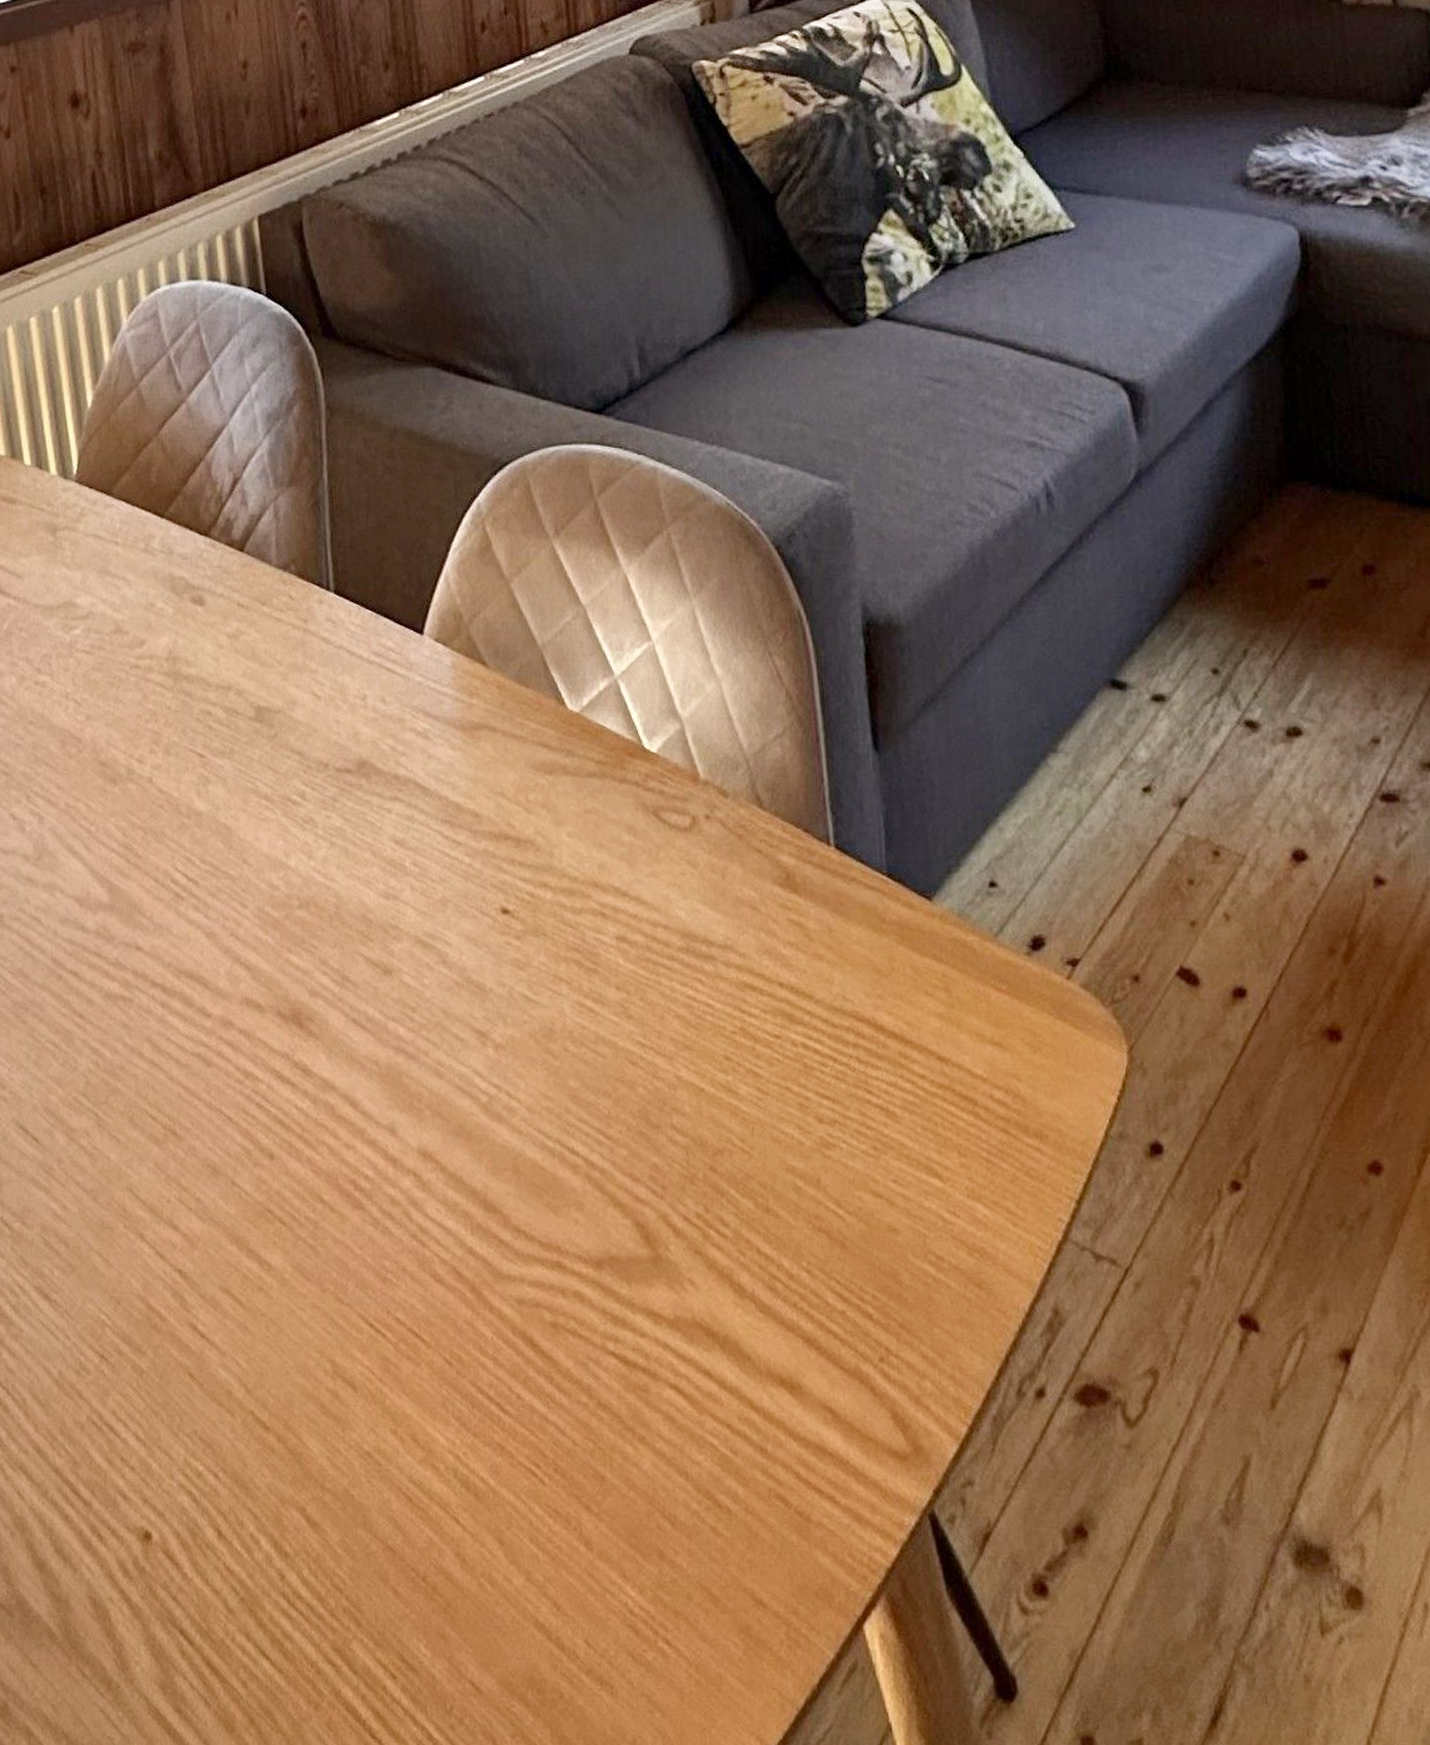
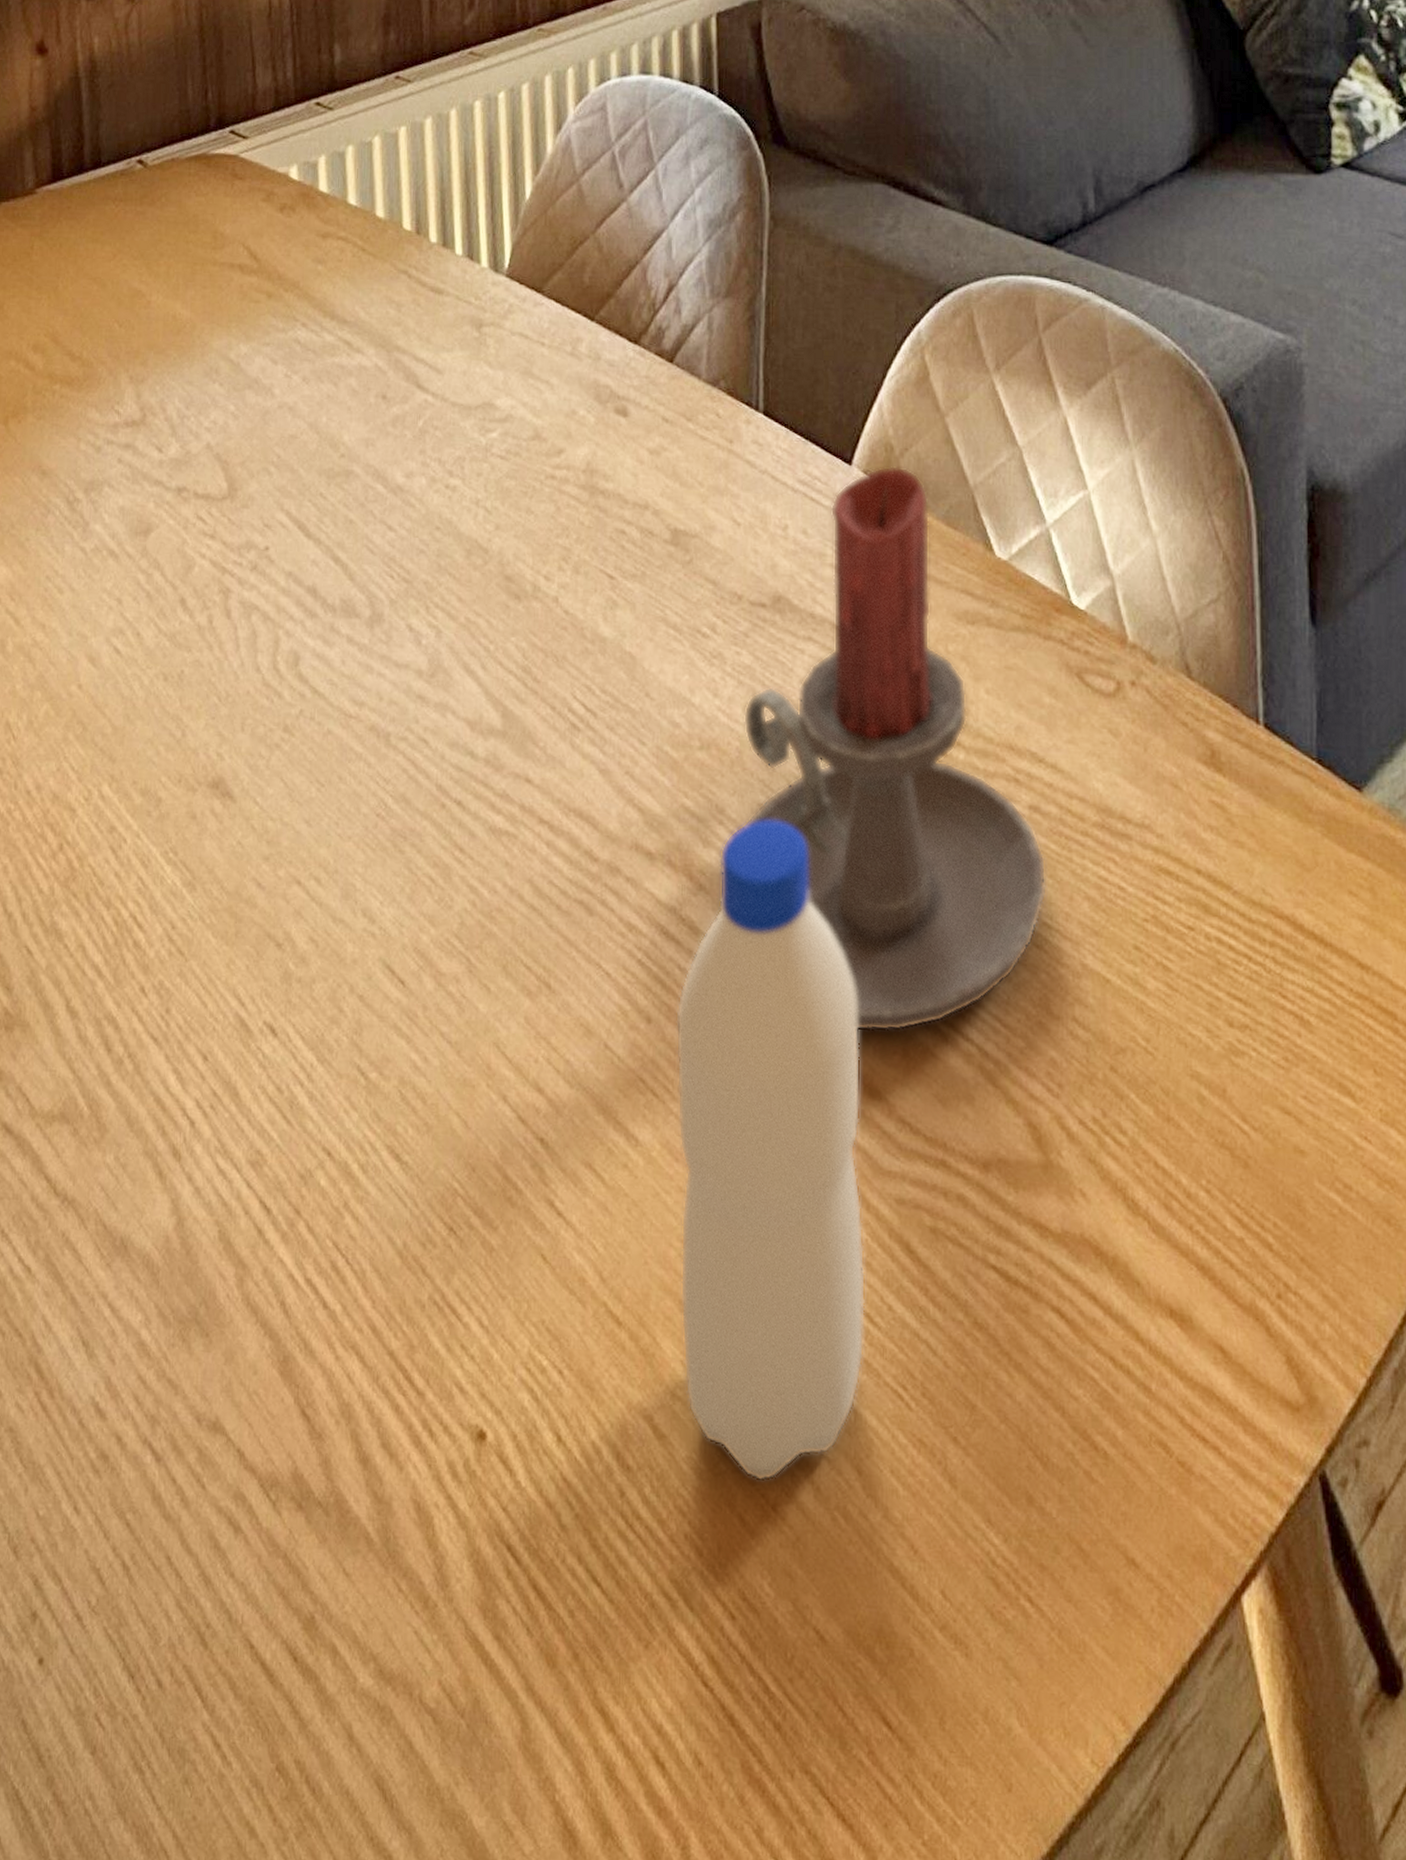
water bottle: none [295,968,498,1558] -> present [675,820,866,1482]
candle holder: none [337,632,640,1152] -> present [743,465,1048,1032]

